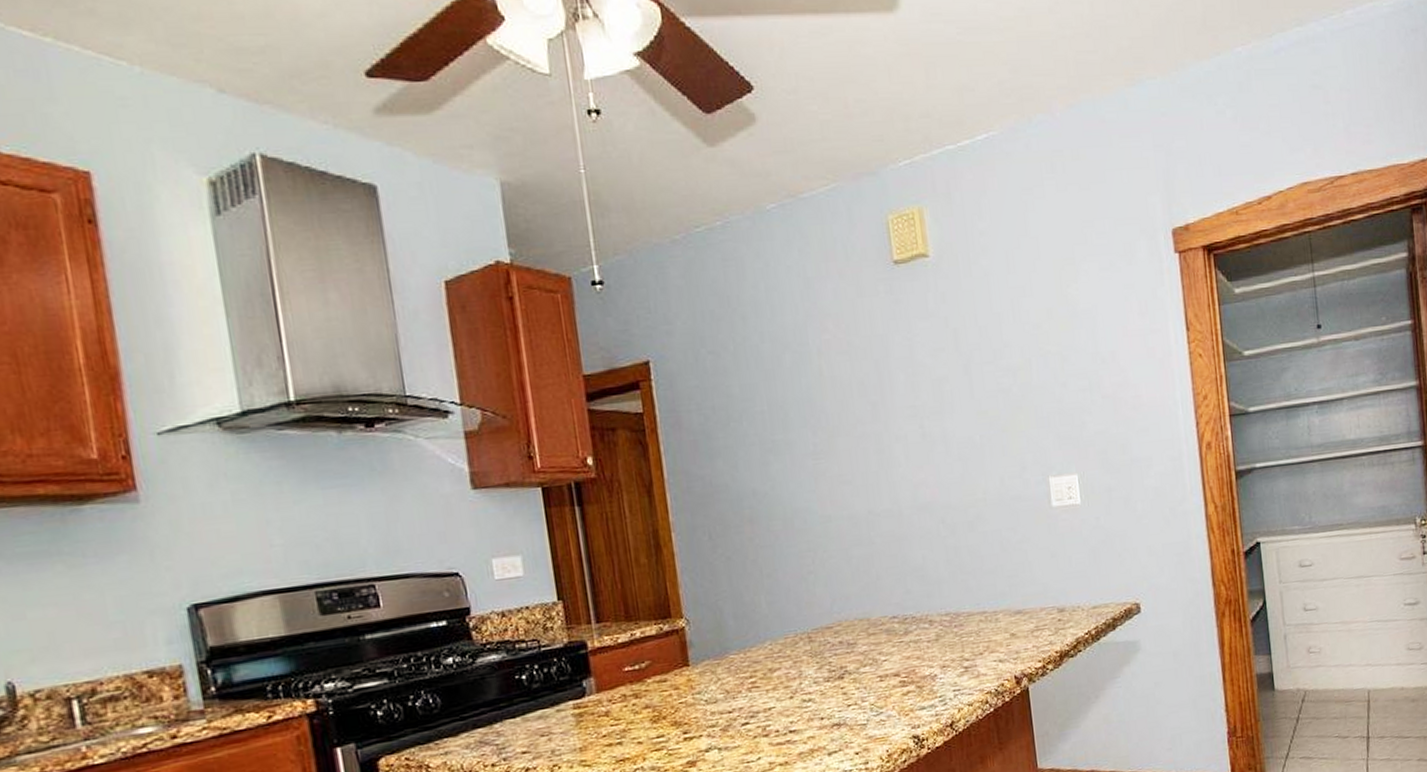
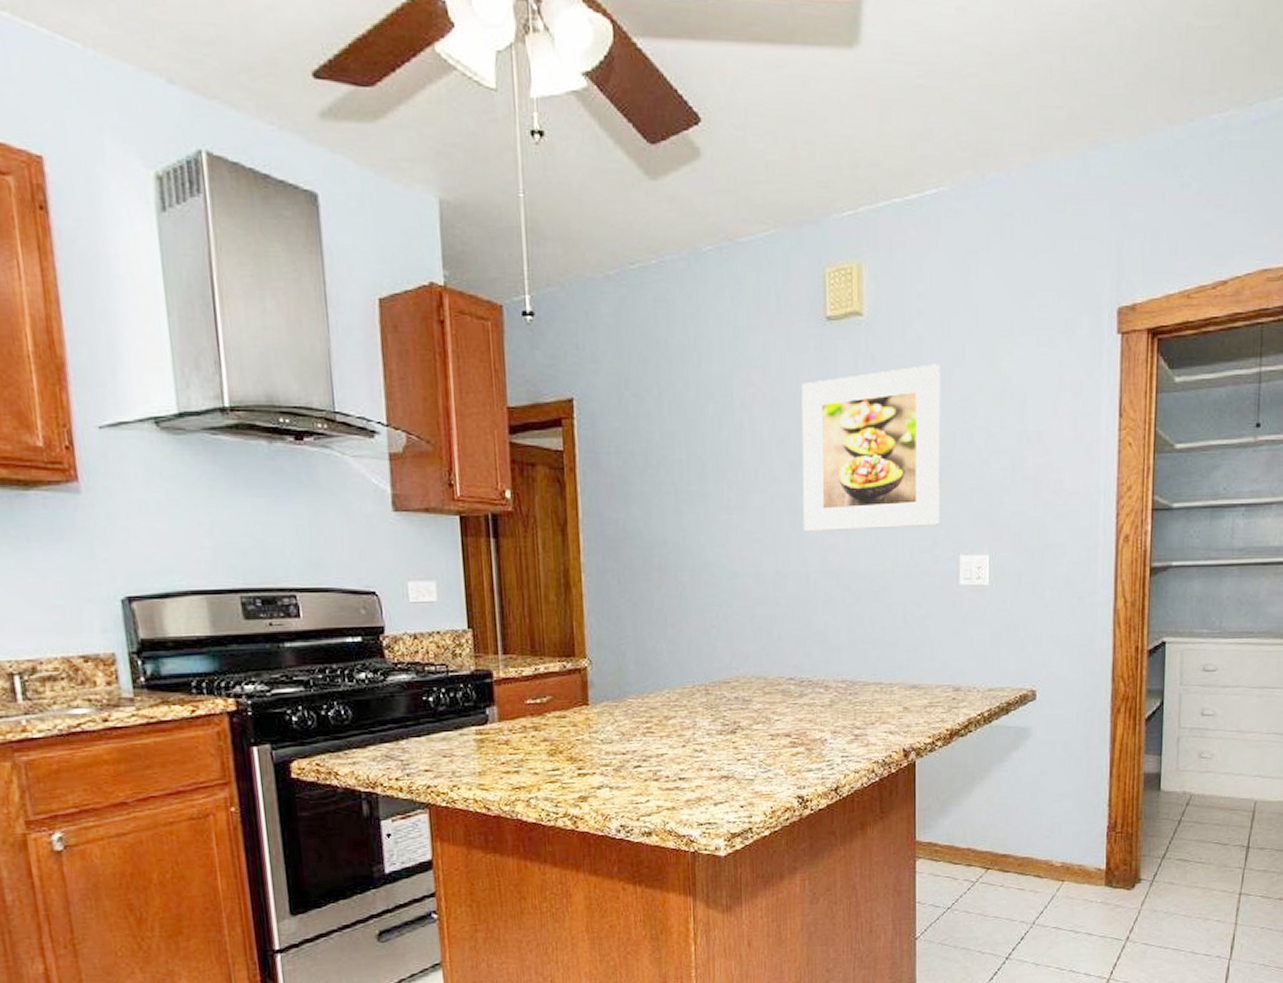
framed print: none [876,296,1026,470] -> present [802,364,940,532]

